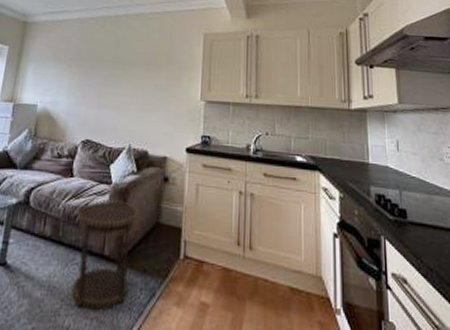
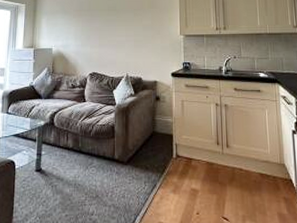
side table: present [71,200,138,310] -> none [91,117,138,199]

